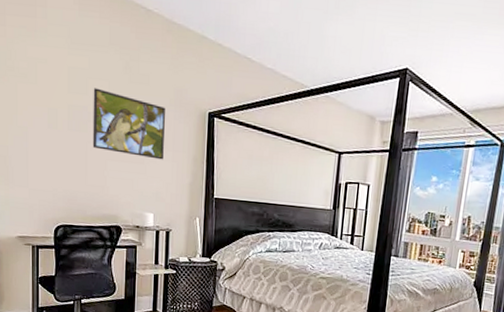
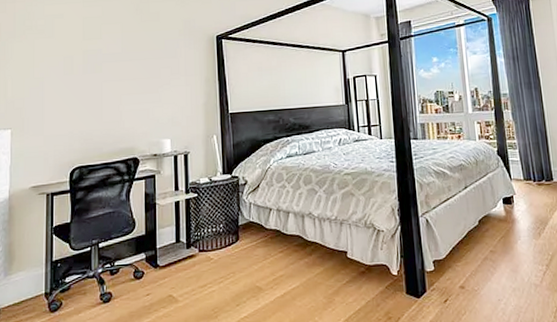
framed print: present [92,88,165,160] -> none [107,31,177,87]

